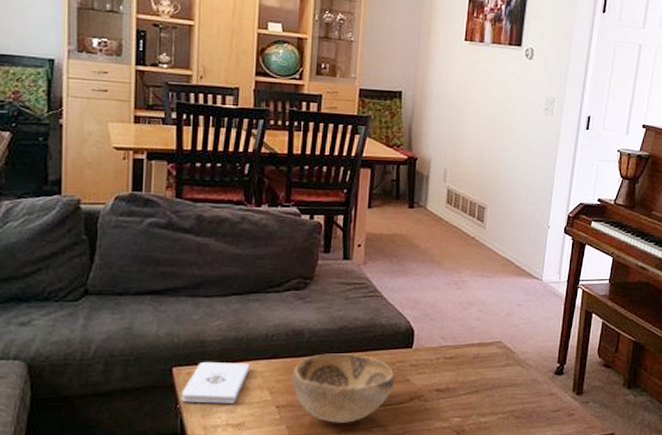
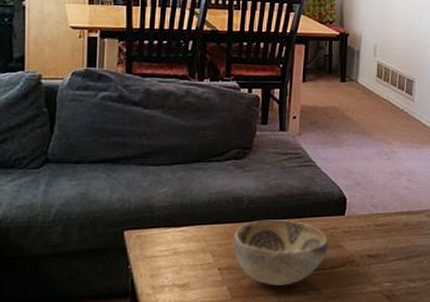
notepad: present [181,361,249,404] -> none [131,225,193,265]

